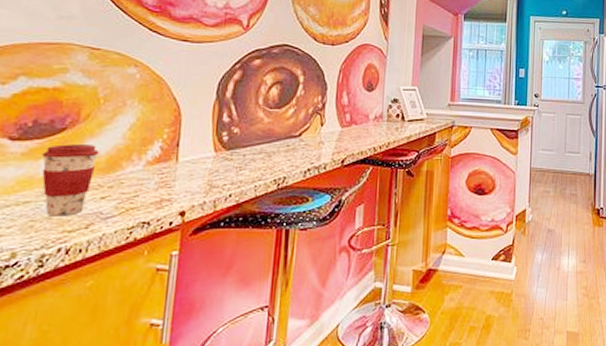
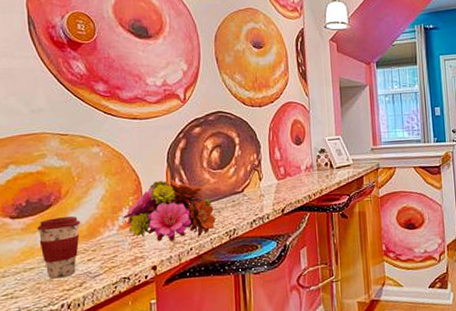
flower bouquet: none [152,113,265,185] -> present [122,179,216,242]

